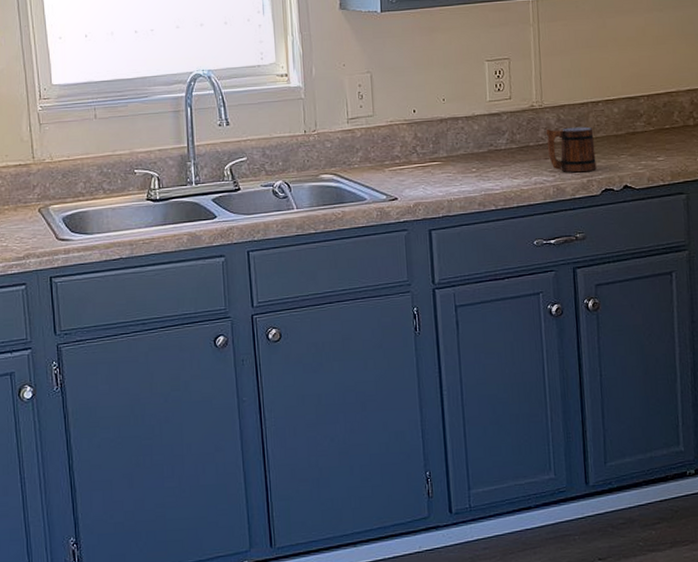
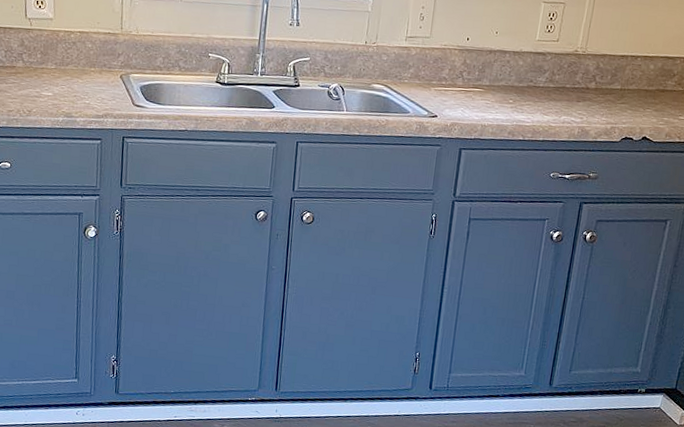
mug: present [545,126,597,173] -> none [581,74,627,120]

